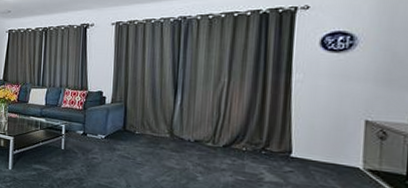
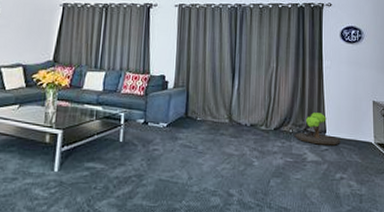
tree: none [248,131,312,168] -> present [294,112,341,146]

